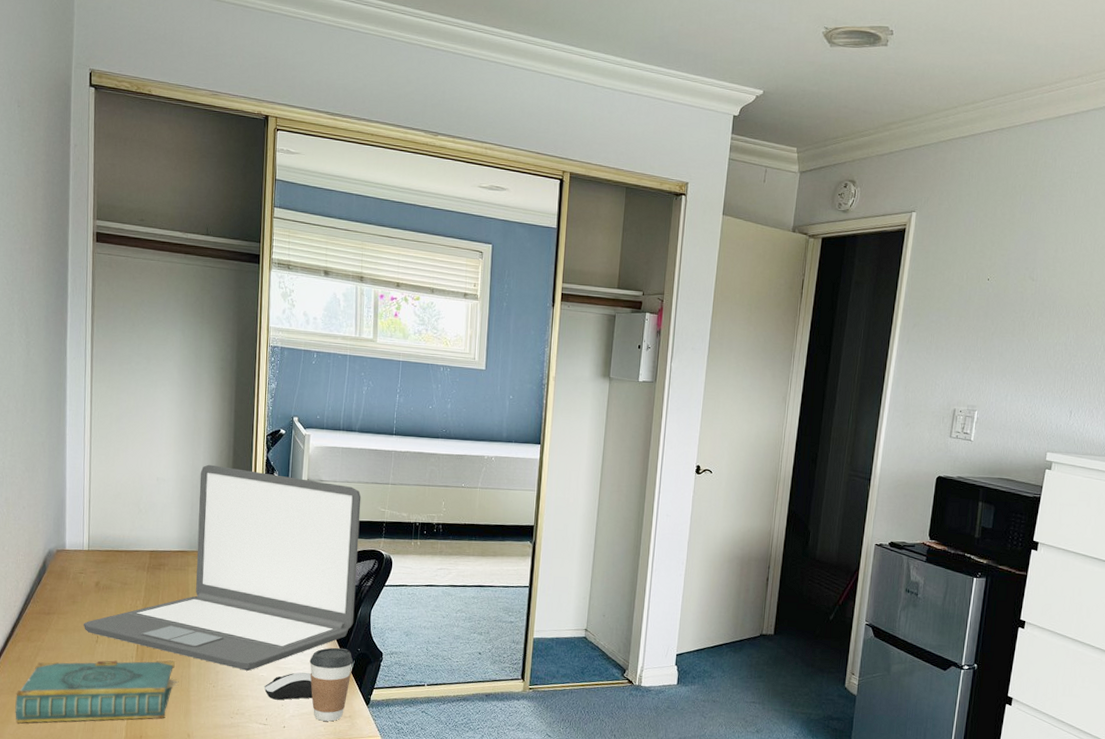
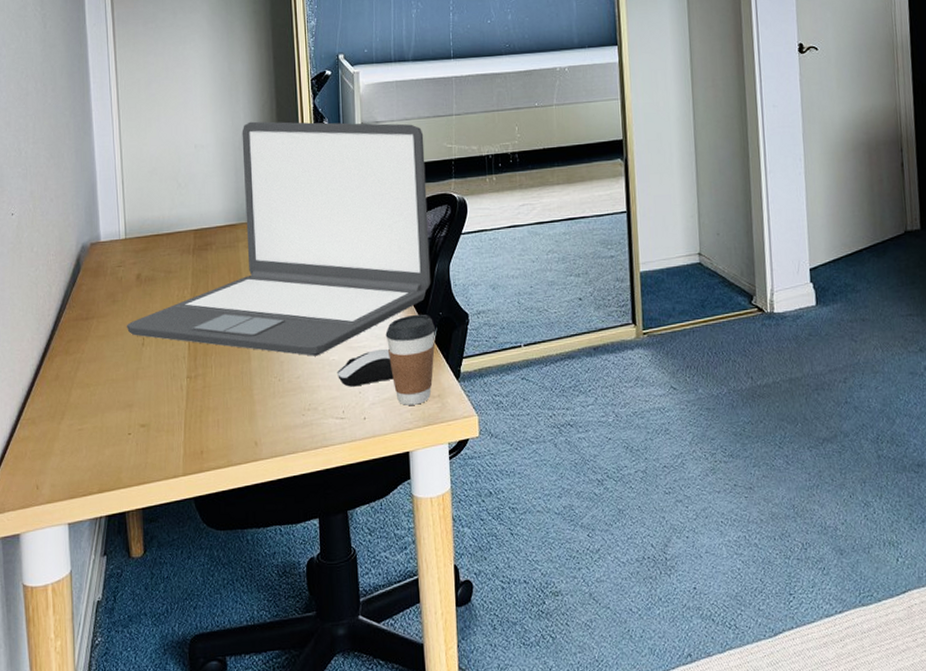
book: present [15,660,179,723] -> none [57,355,240,453]

